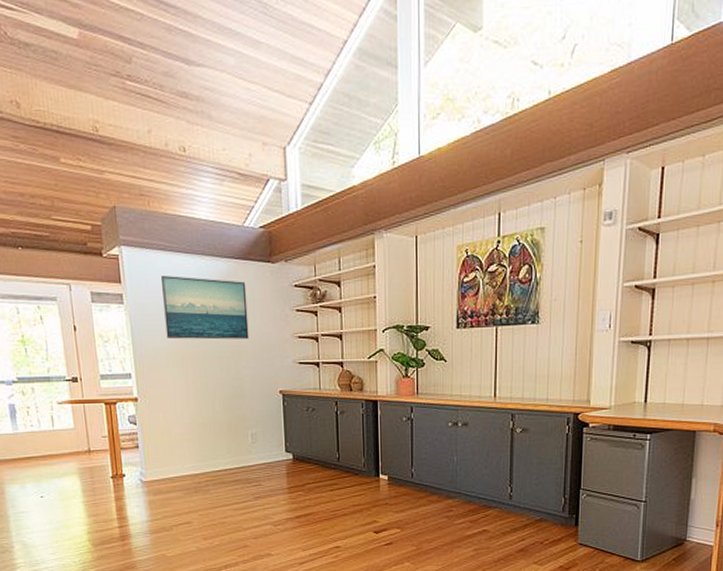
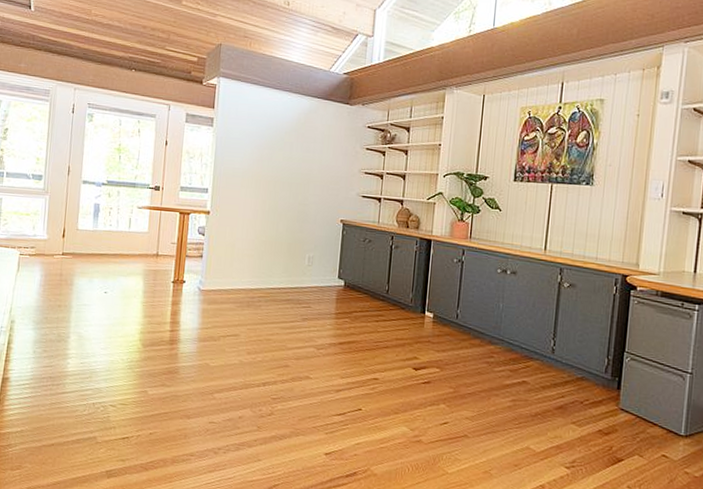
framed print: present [160,275,249,340] -> none [246,105,324,169]

